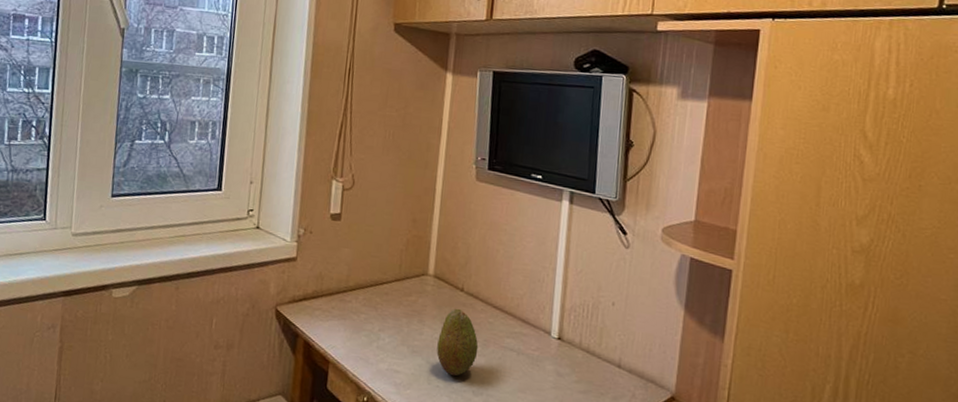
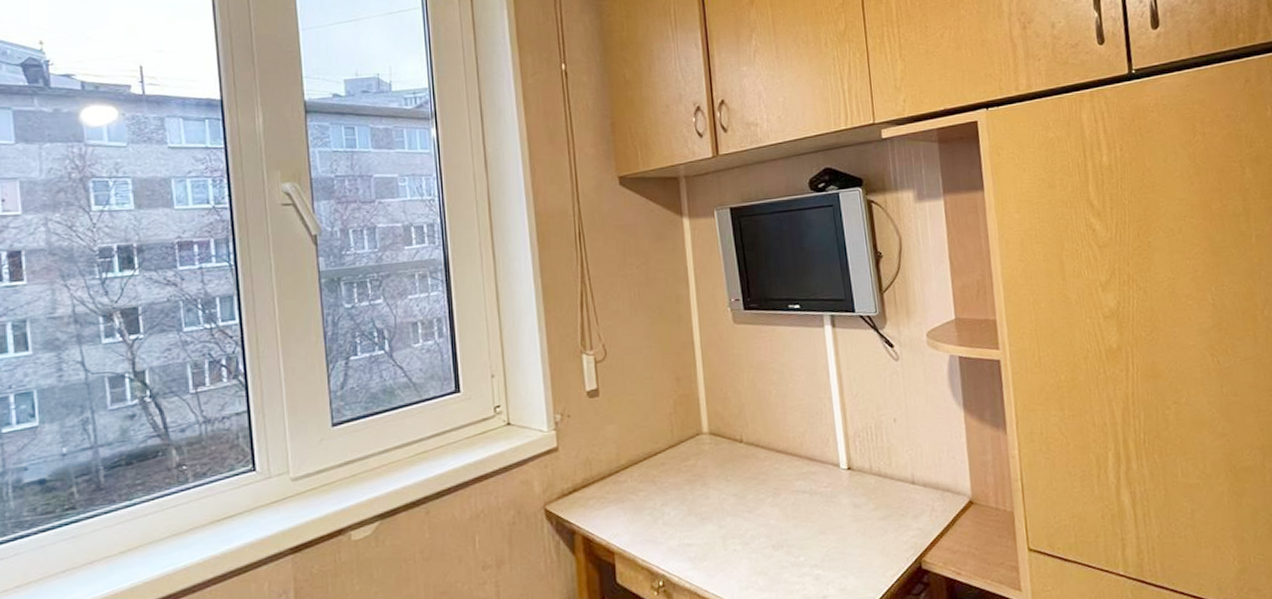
fruit: present [436,308,479,377] -> none [726,461,770,535]

